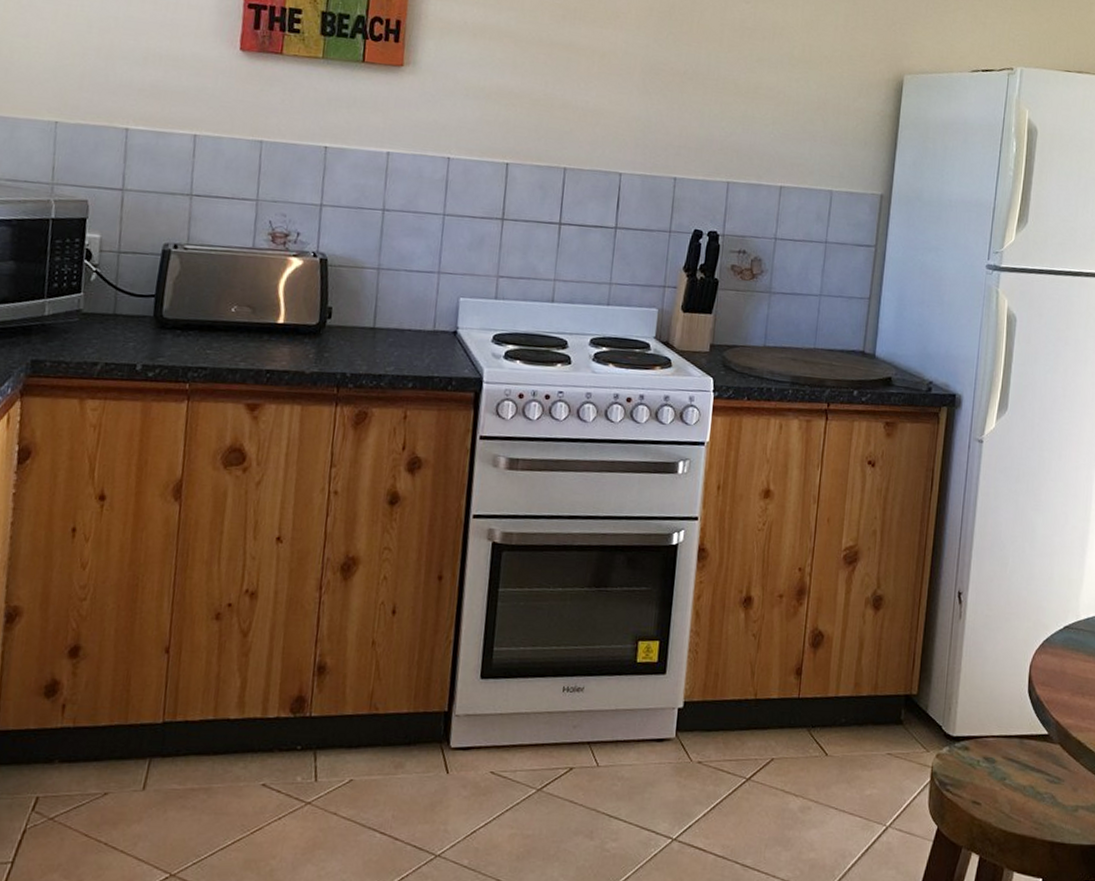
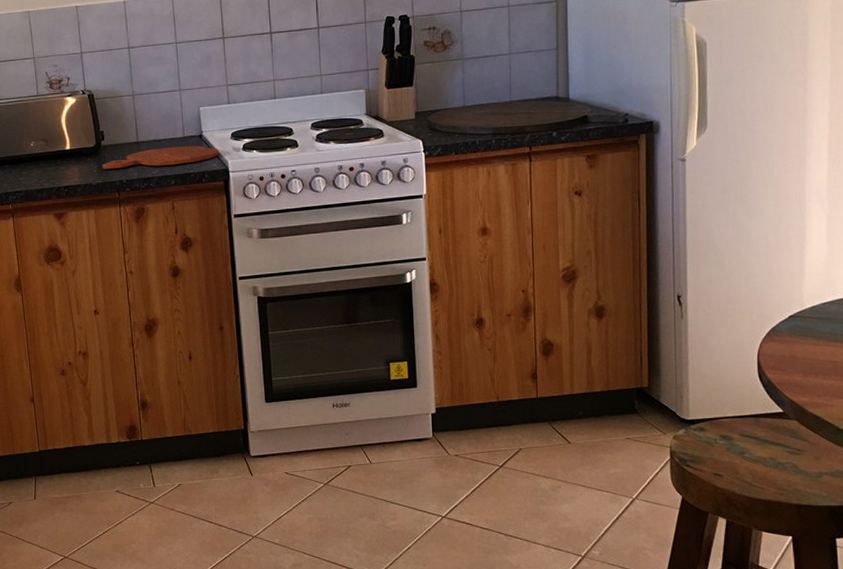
cutting board: none [322,339,475,365] -> present [102,145,219,170]

